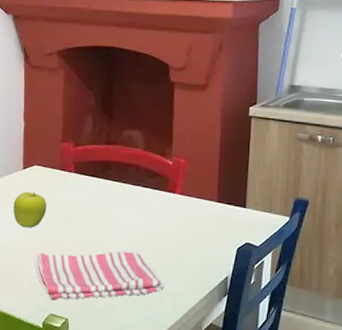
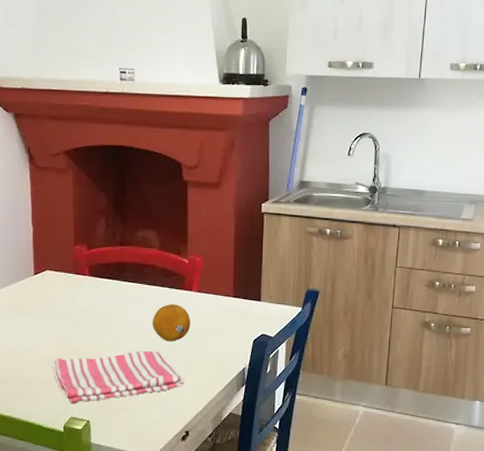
fruit: present [13,191,47,228] -> none [26,297,62,334]
fruit: none [134,205,173,244] -> present [152,304,191,342]

